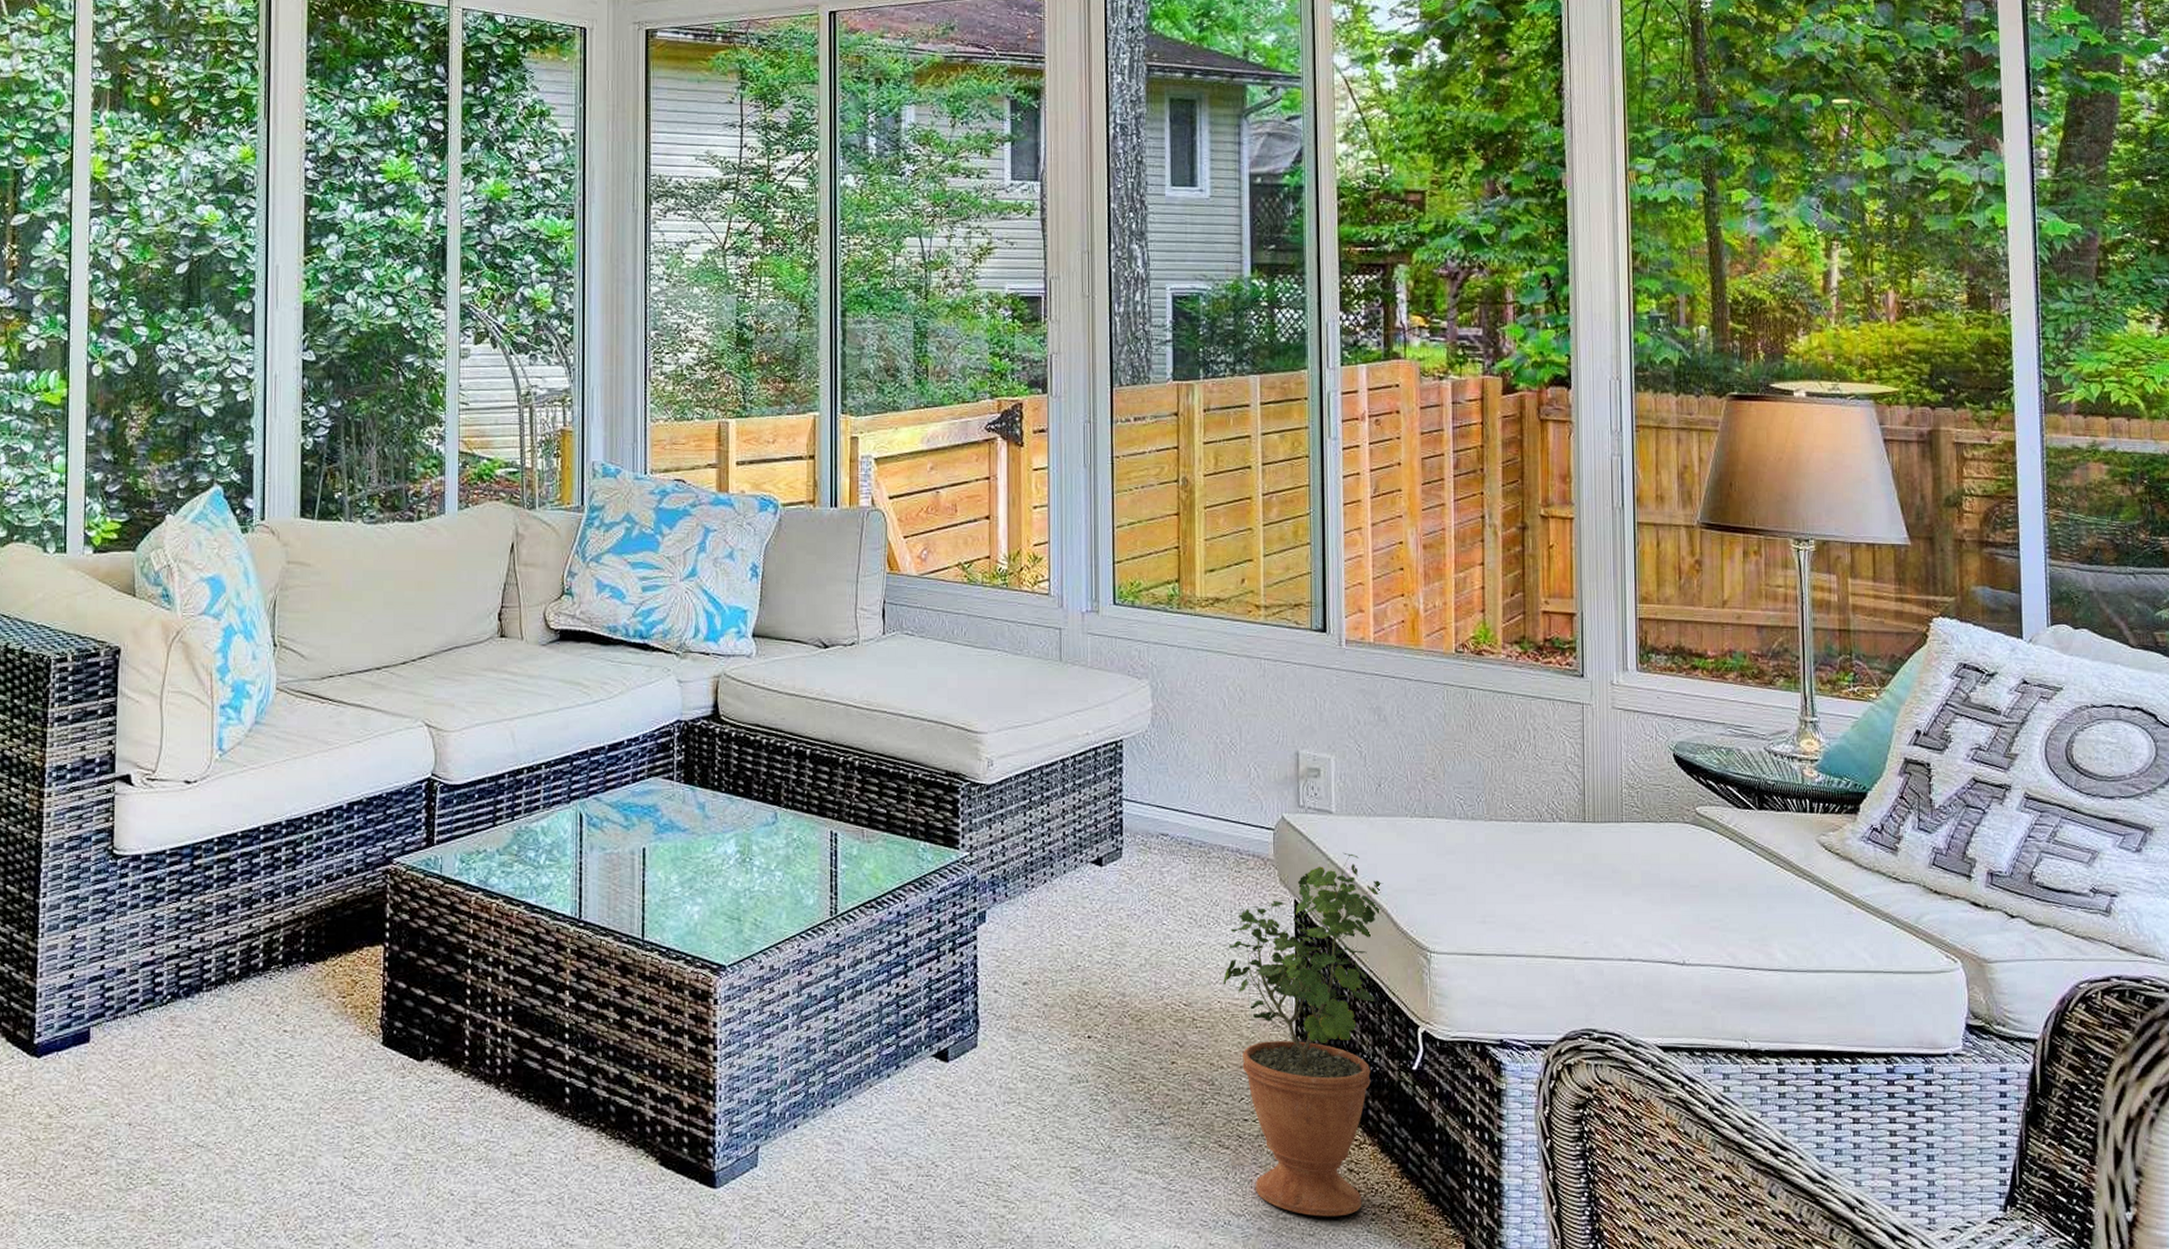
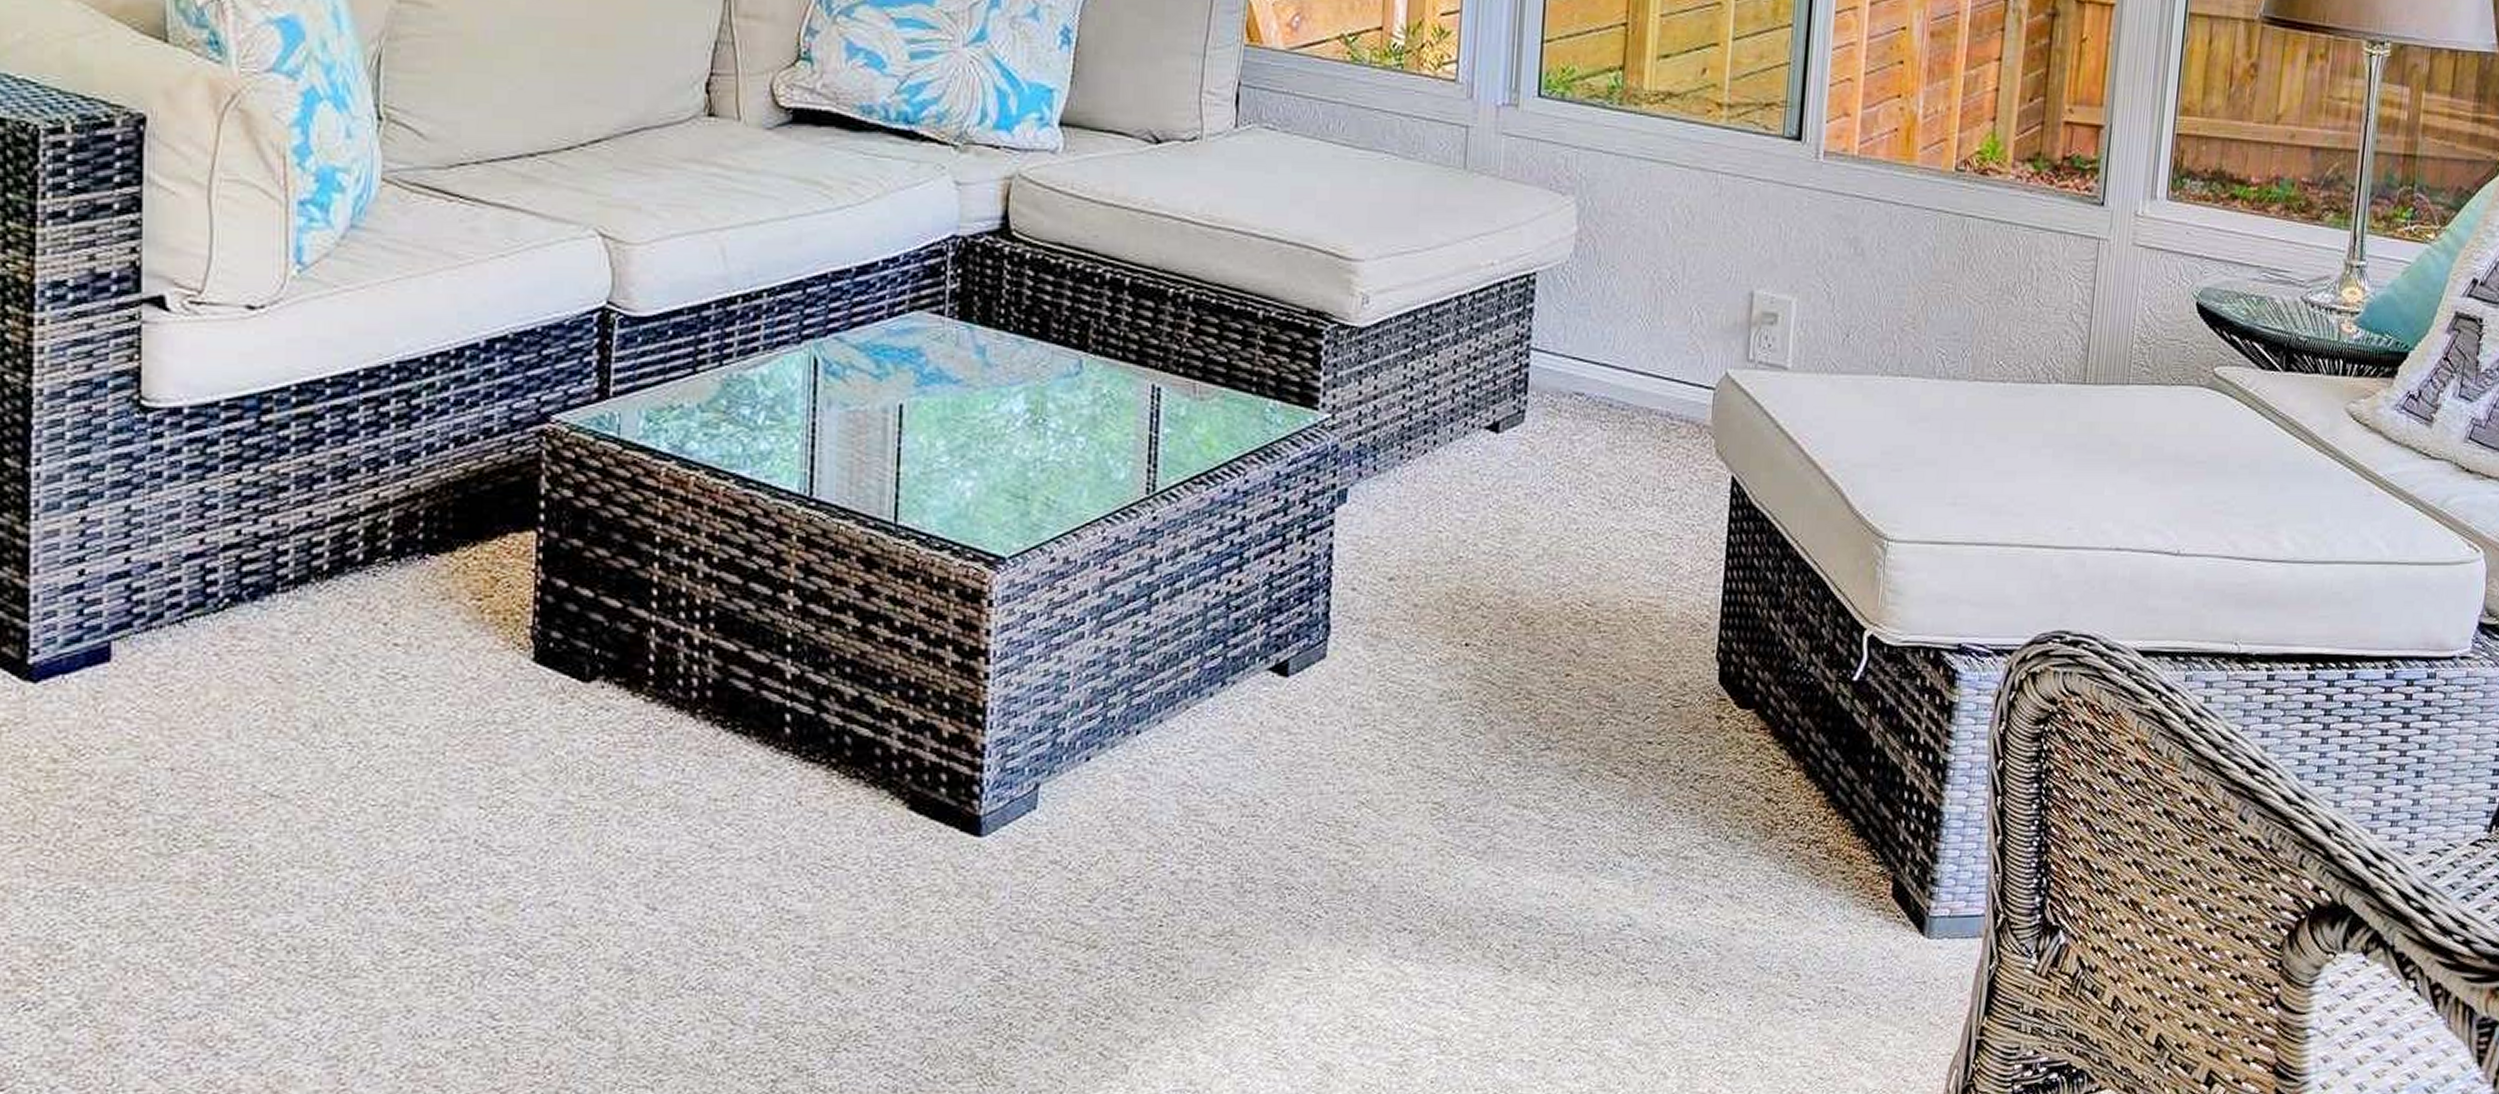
potted plant: present [1223,852,1384,1217] -> none [1636,418,1841,855]

